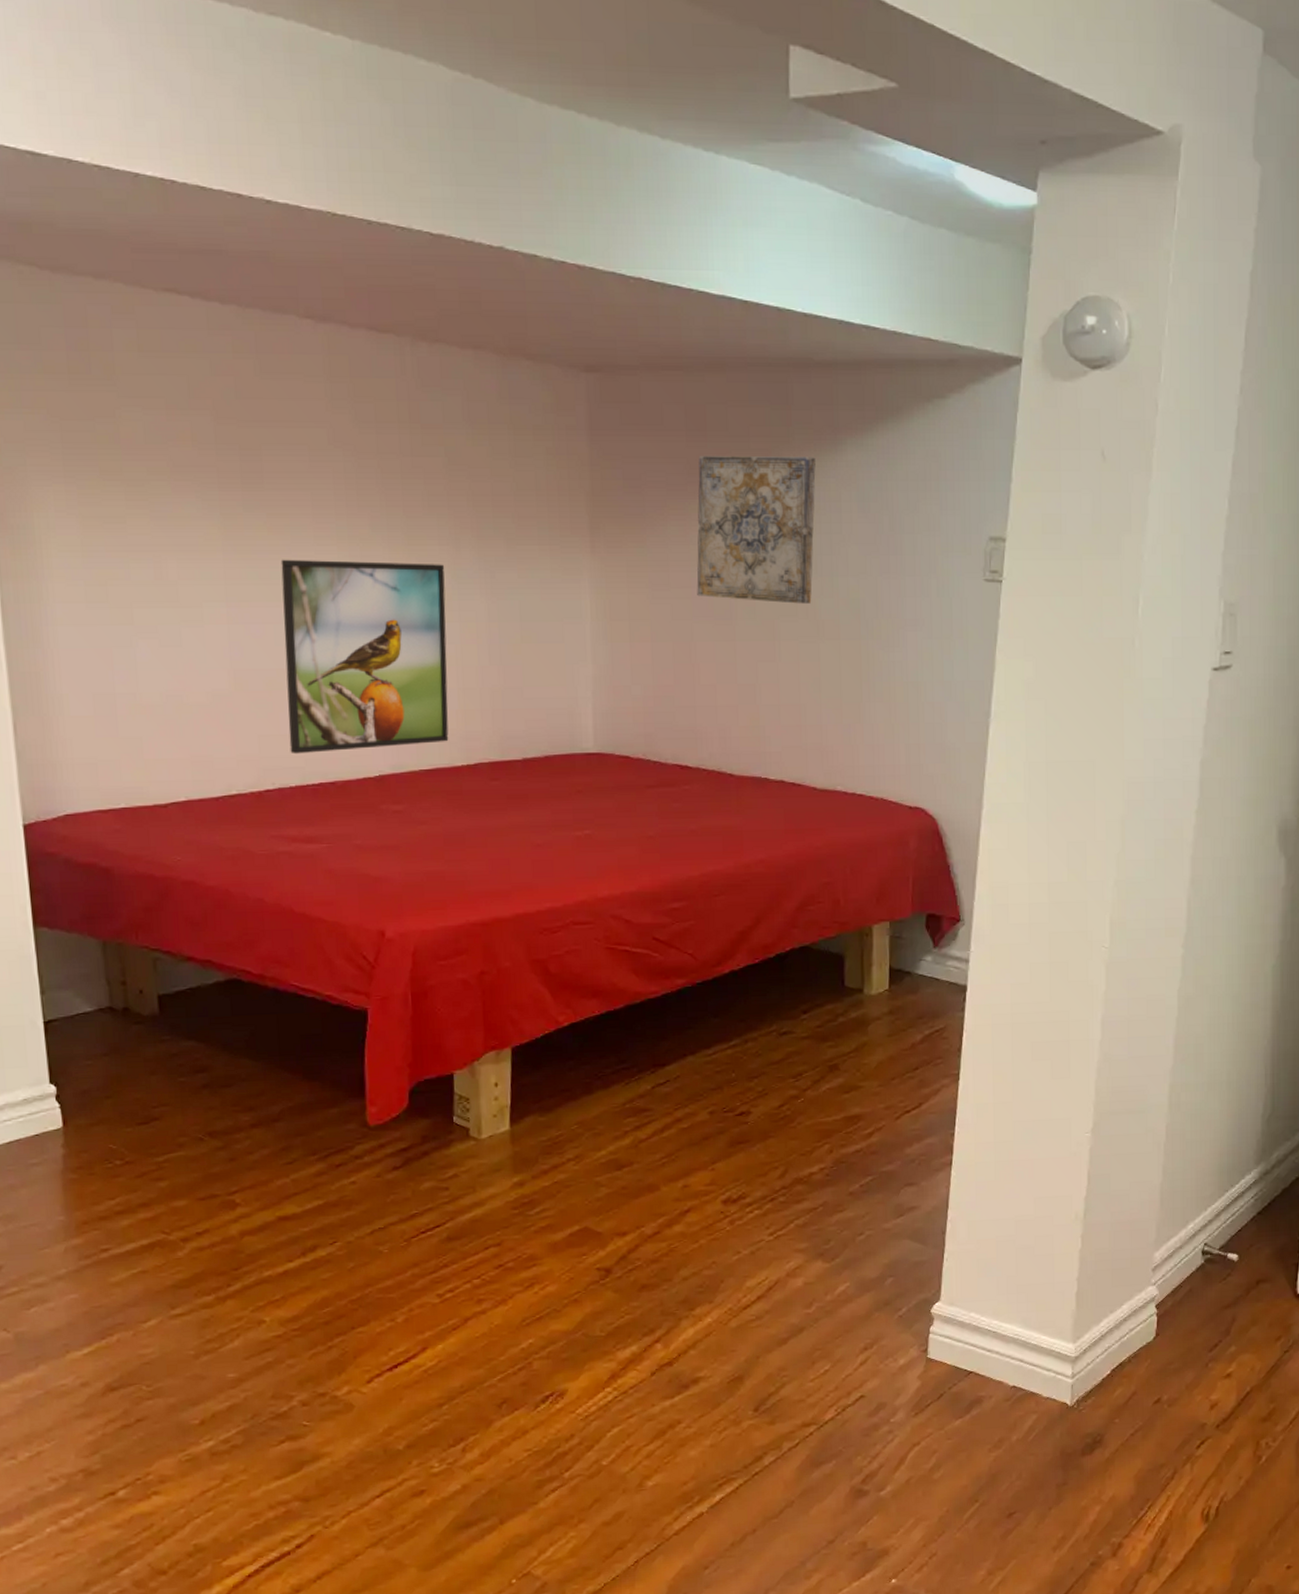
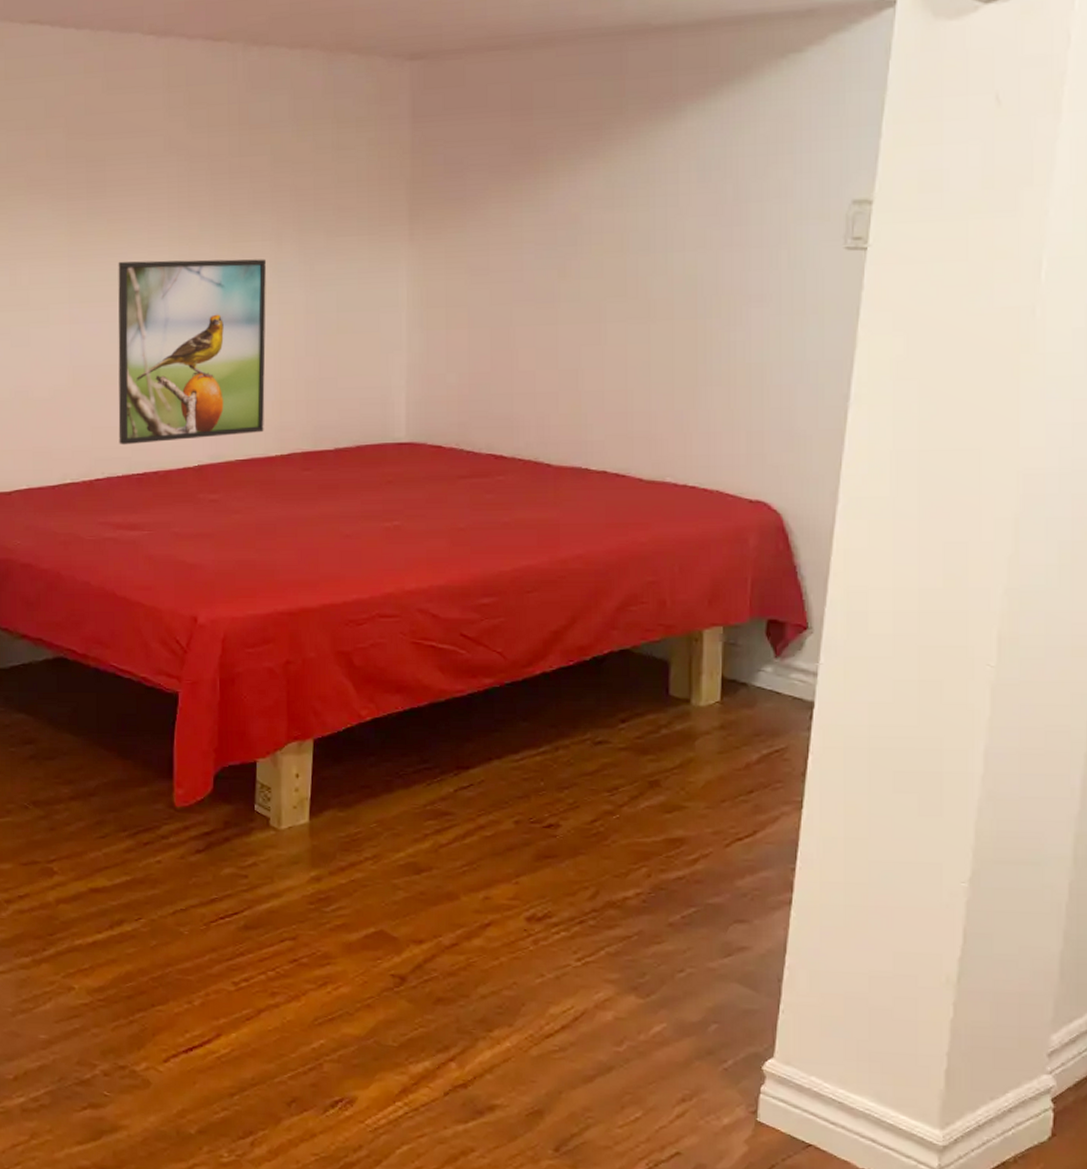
wall art: present [697,455,816,604] -> none [518,127,651,283]

